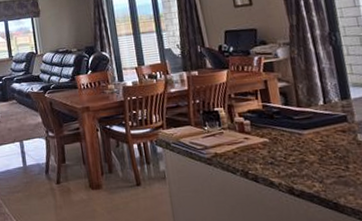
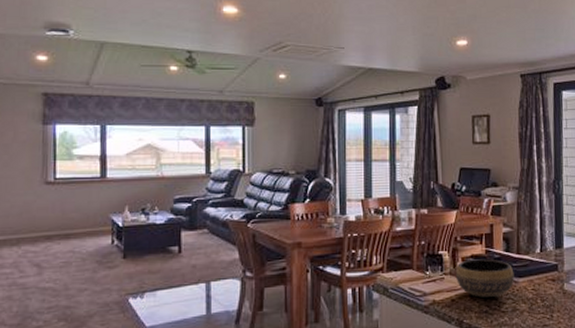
bowl: none [234,113,299,150] -> present [456,259,514,297]

